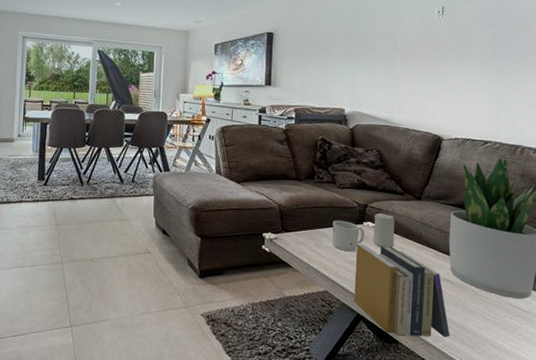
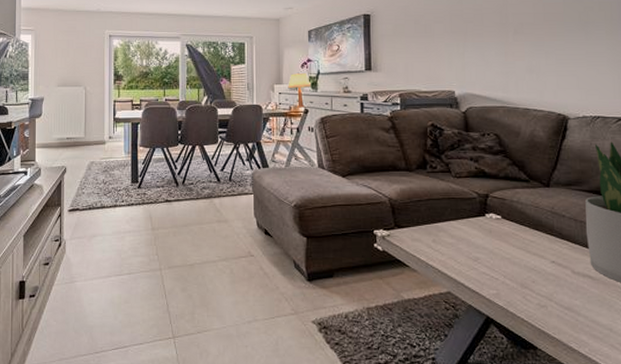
mug: present [332,220,365,252] -> none [450,212,489,248]
books: present [354,243,450,338] -> none [479,238,597,342]
candle: present [373,213,395,248] -> none [497,203,524,242]

